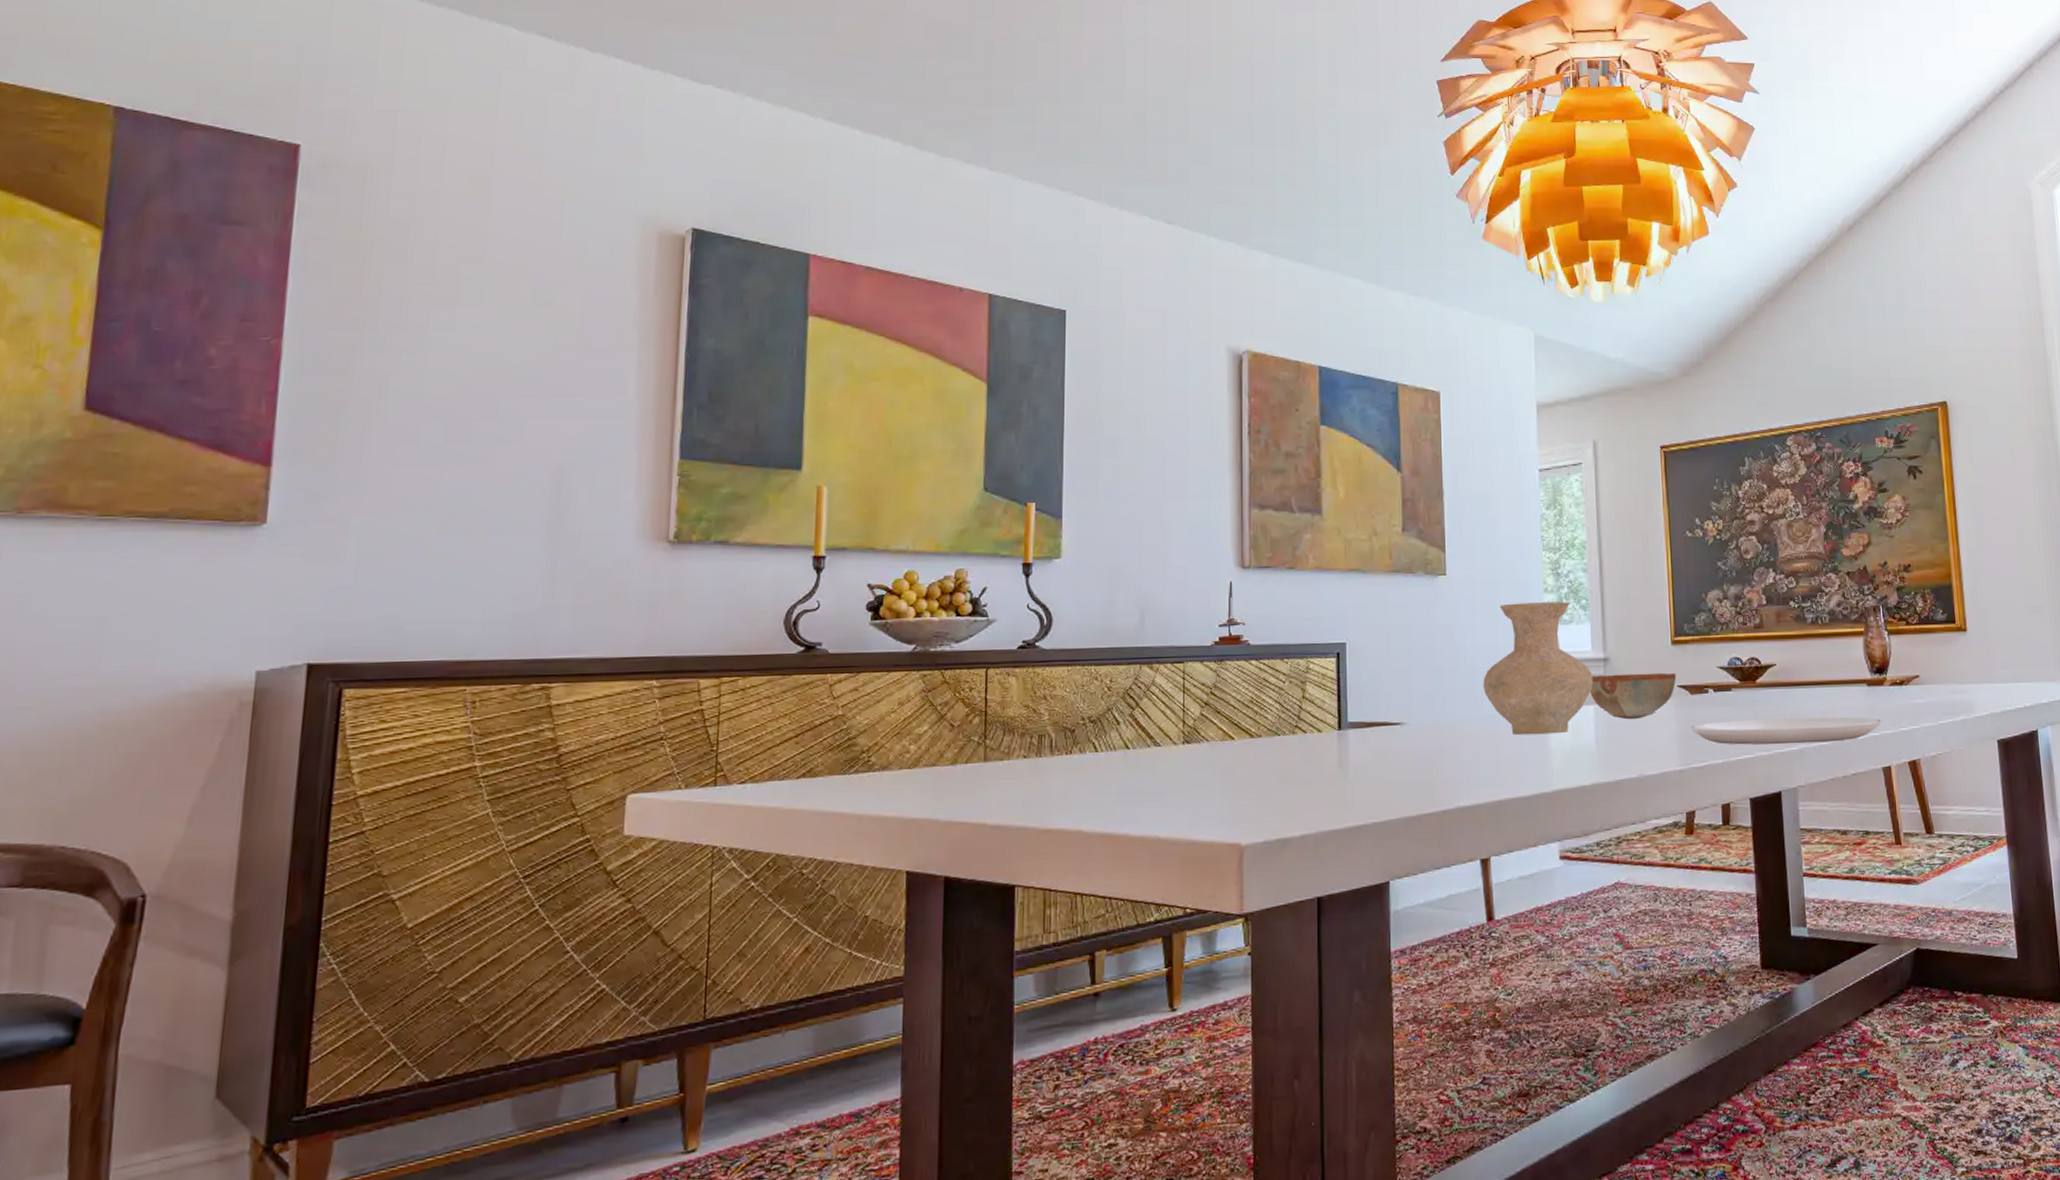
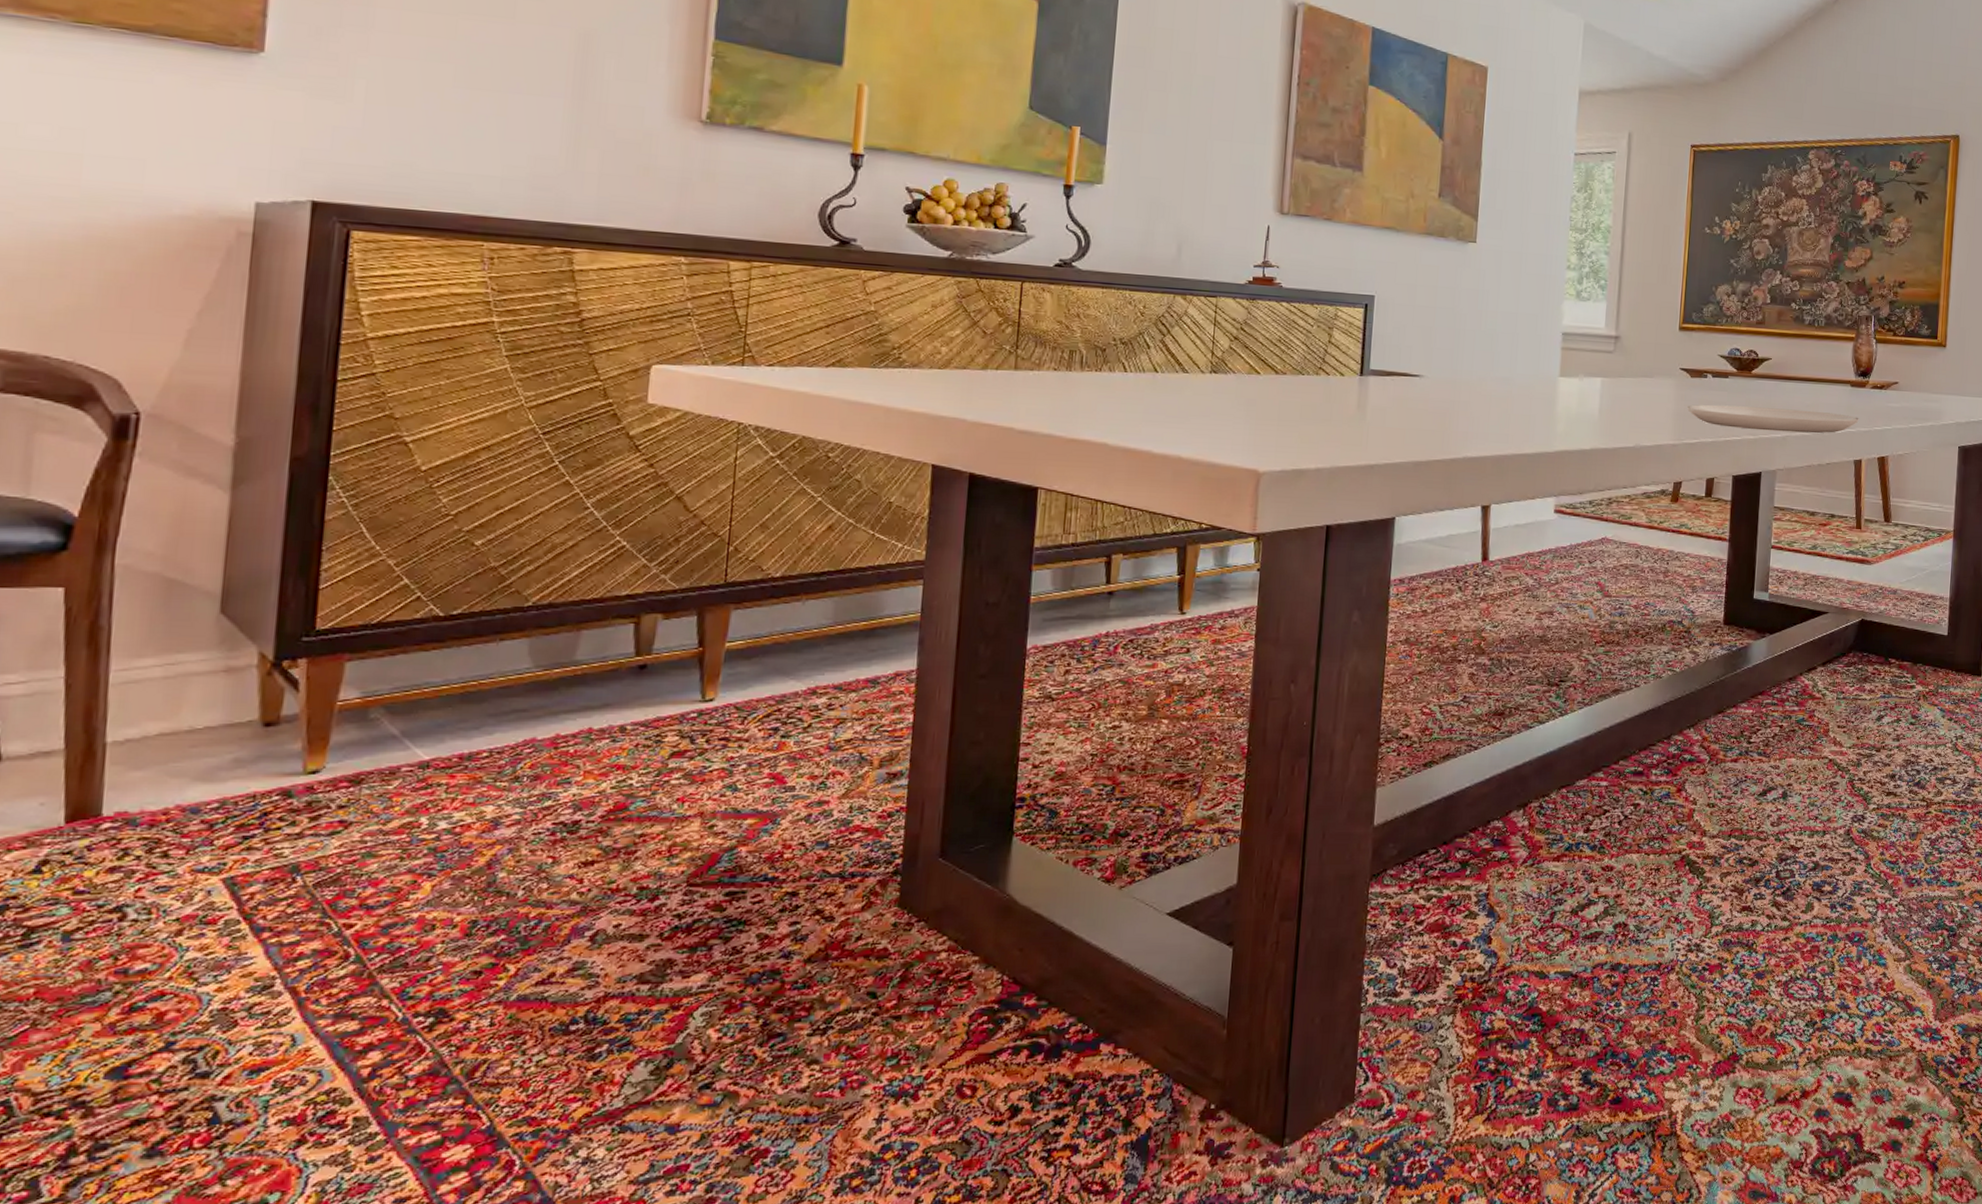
vase: present [1483,602,1594,736] -> none [1500,276,1604,401]
bowl: present [1590,672,1677,720] -> none [1599,351,1680,395]

